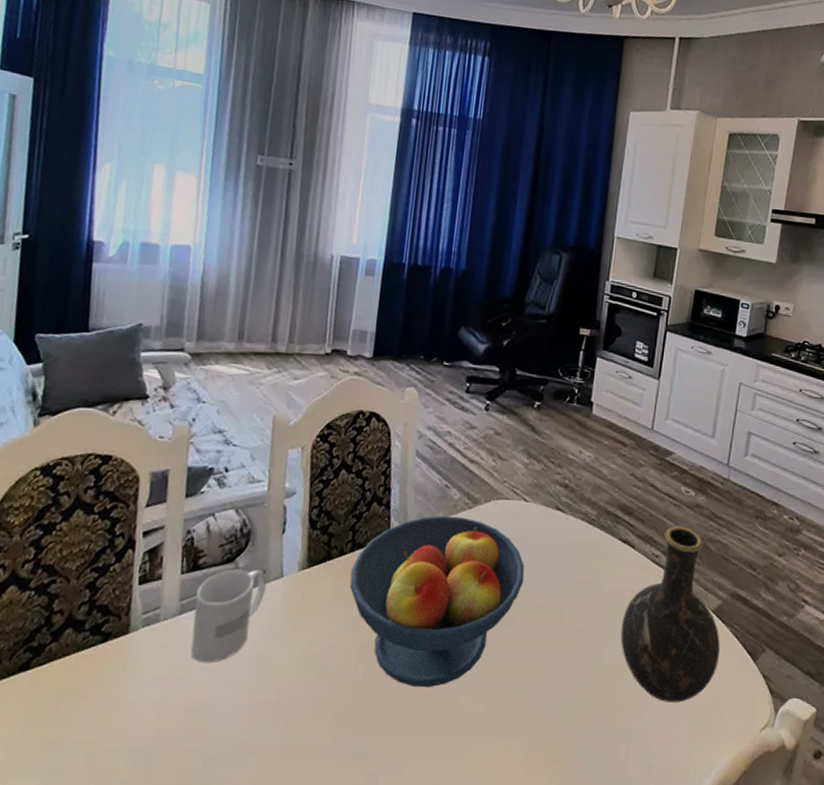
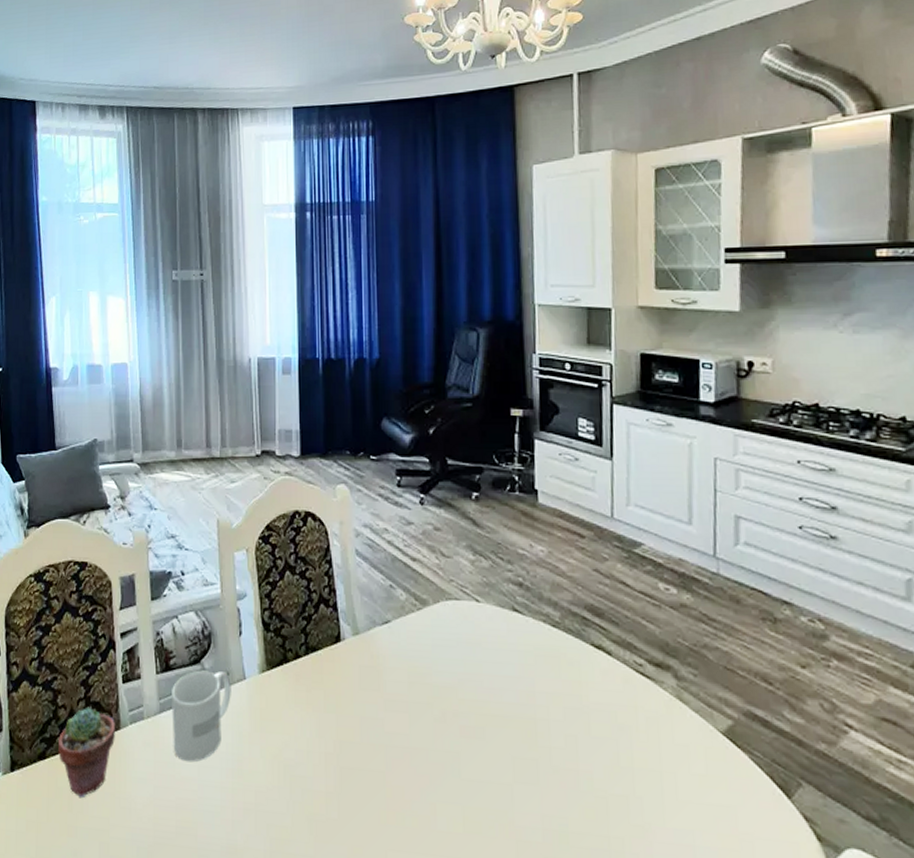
potted succulent: none [46,611,124,710] -> present [58,706,115,798]
fruit bowl: present [349,515,525,688] -> none [308,617,488,802]
vase: present [620,526,720,702] -> none [608,629,740,842]

